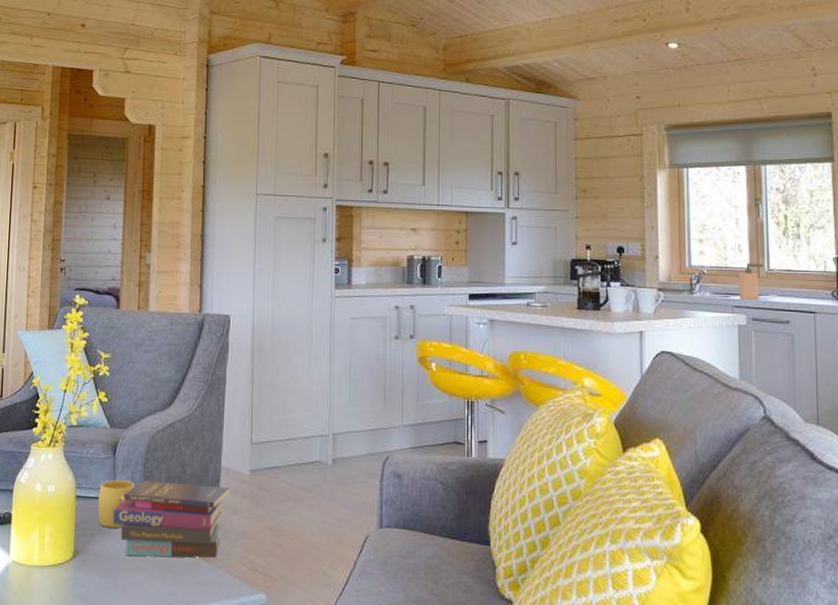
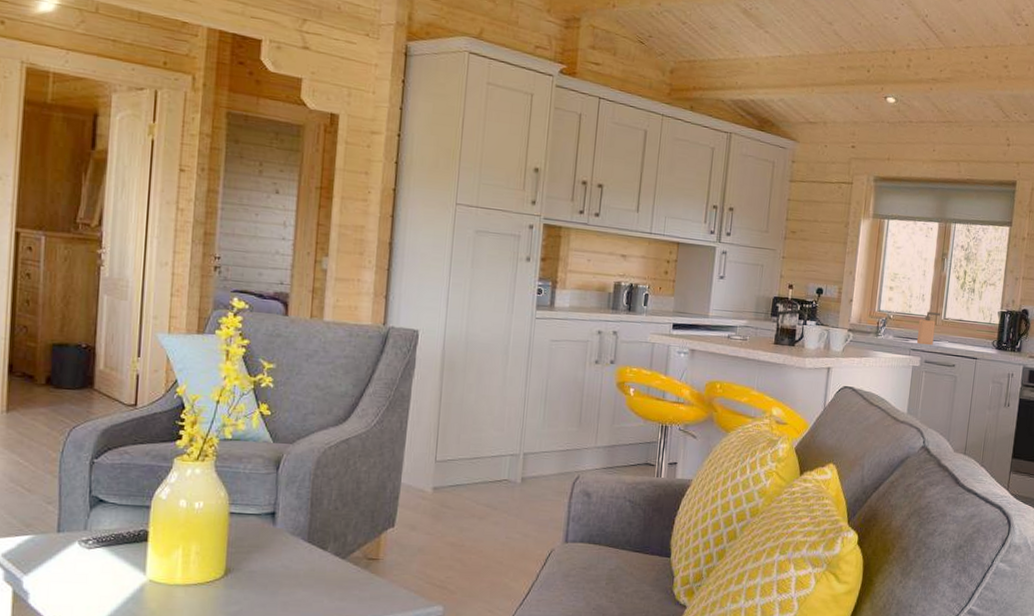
mug: present [98,480,136,528] -> none [256,496,302,545]
books: present [112,480,231,558] -> none [273,497,410,574]

